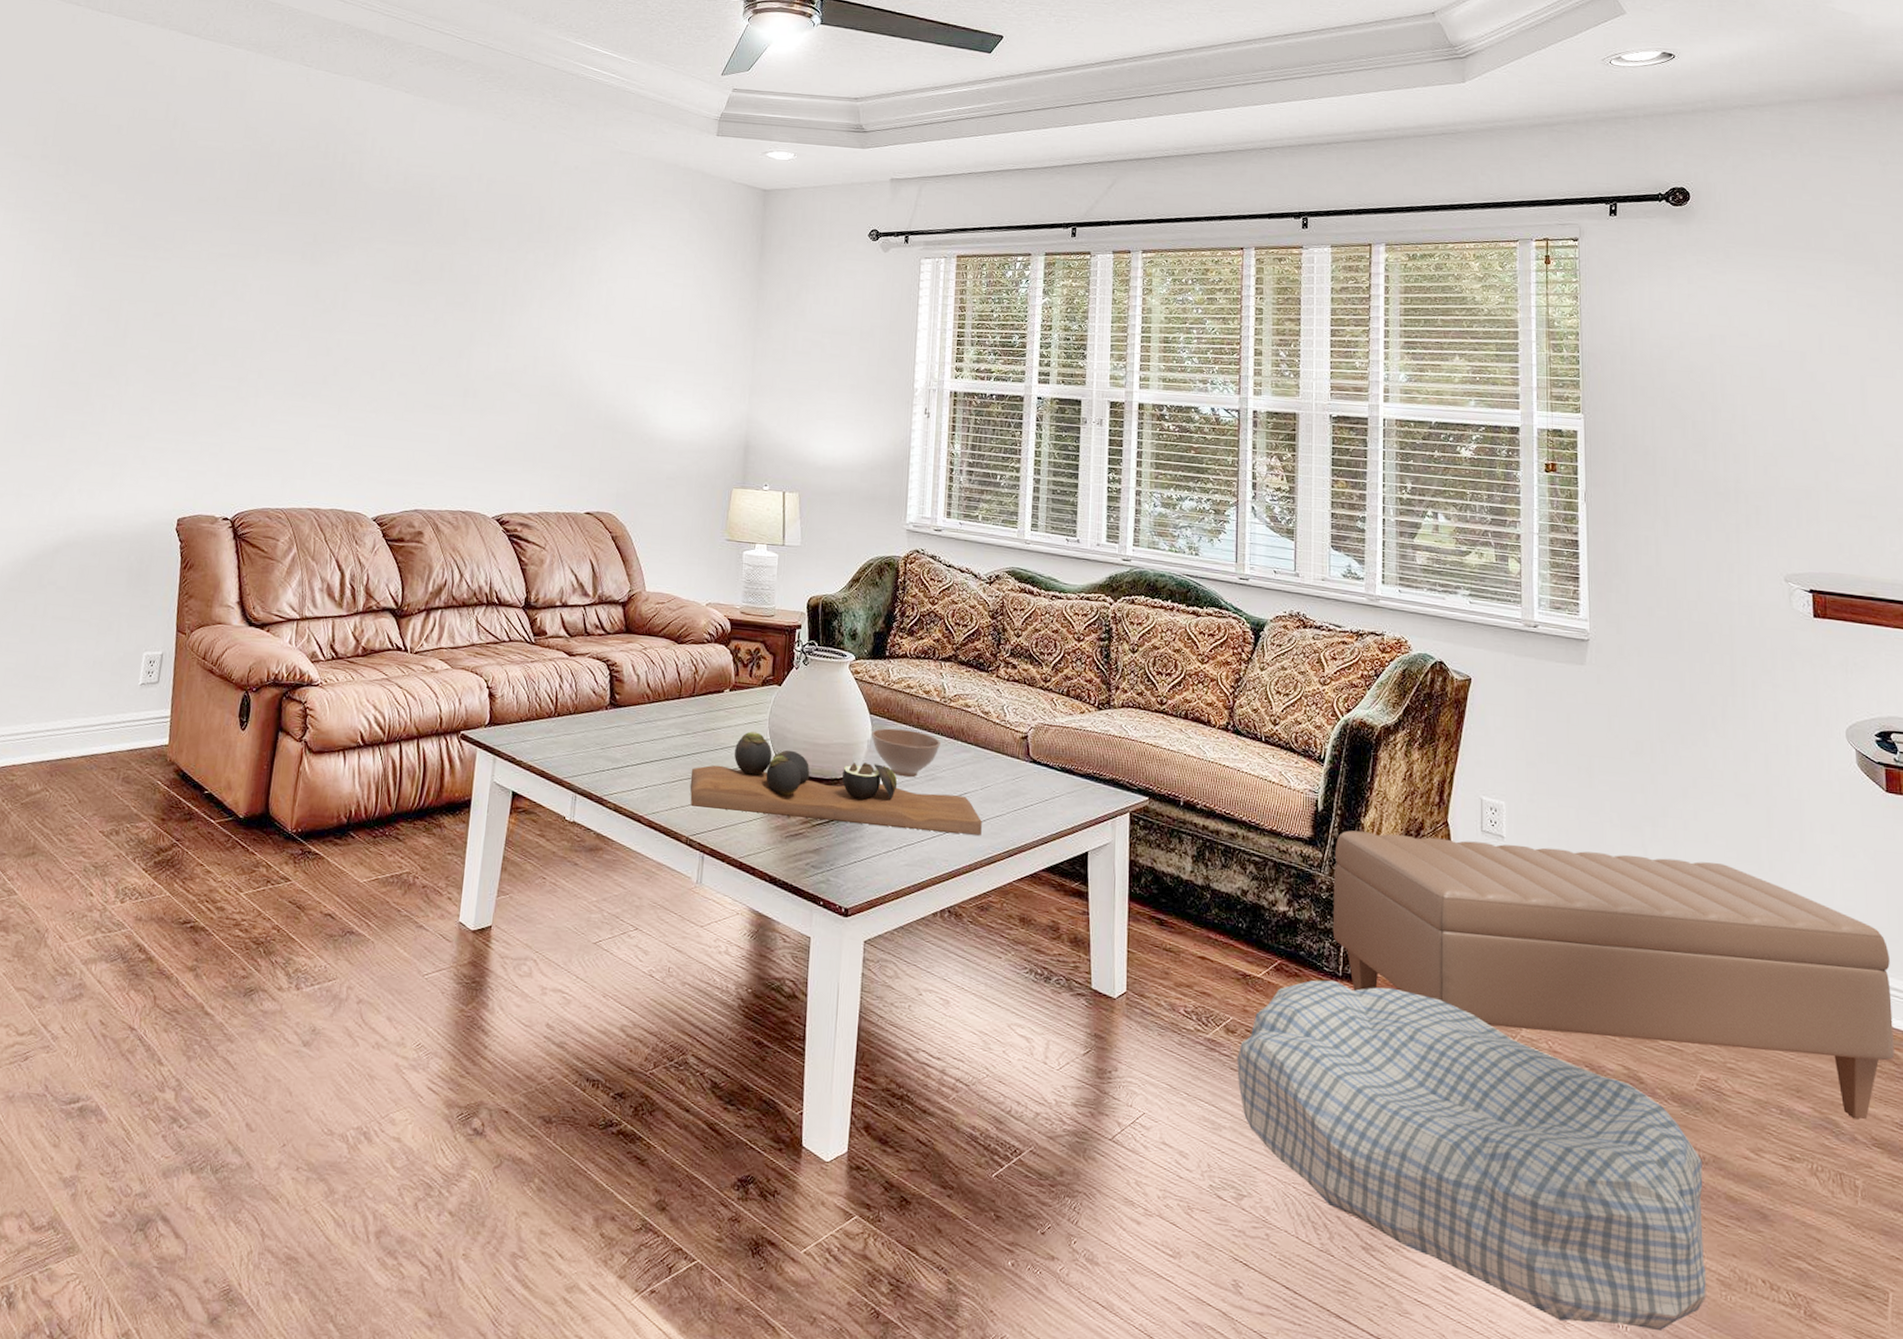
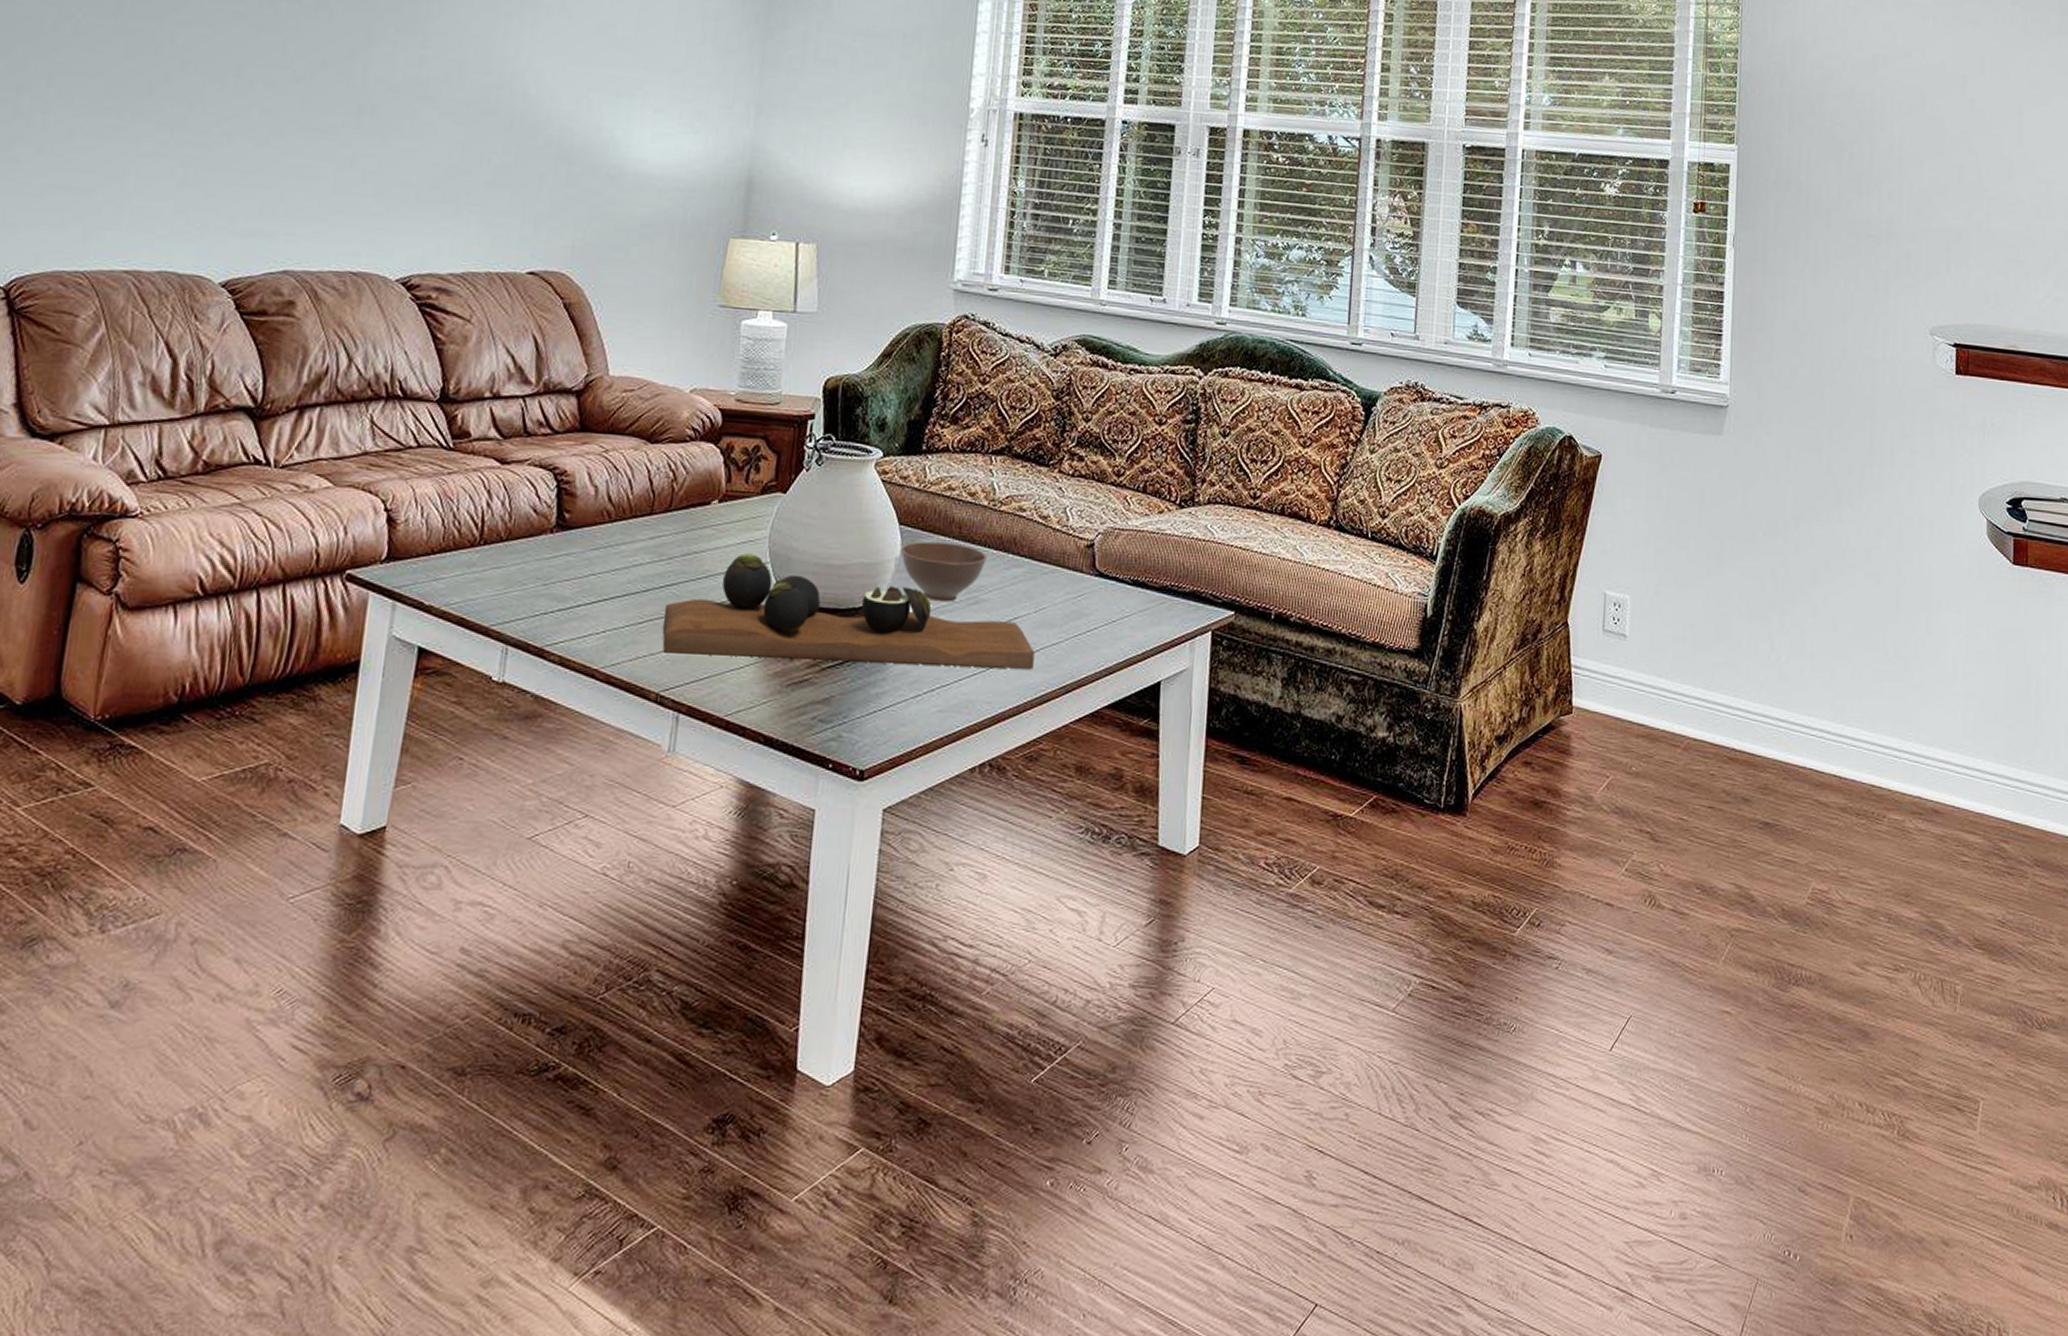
dog bed: present [1237,980,1706,1330] -> none [1322,813,1808,1172]
ottoman: present [1332,830,1895,1120] -> none [1436,638,2004,921]

